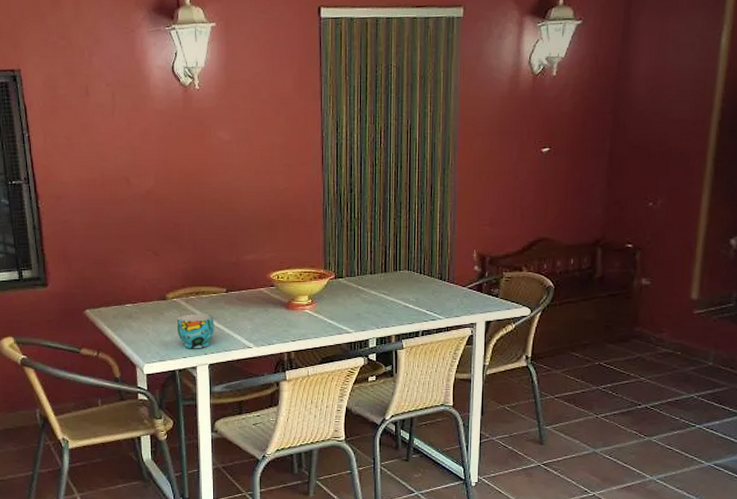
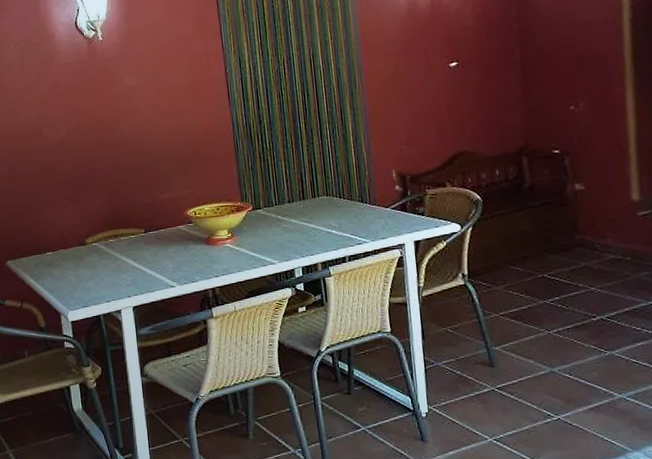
cup: present [176,314,215,349] -> none [97,256,136,293]

